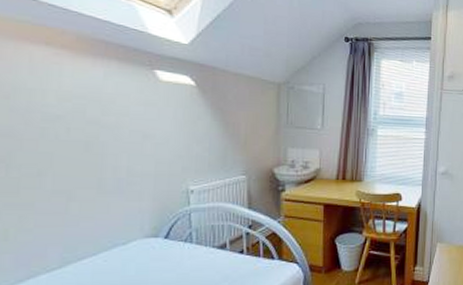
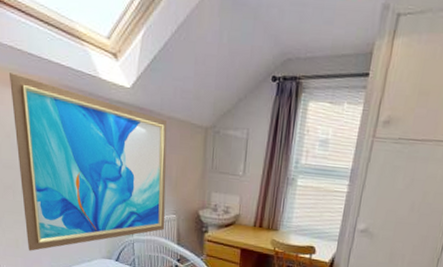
wall art: none [16,24,234,243] -> present [10,73,168,251]

